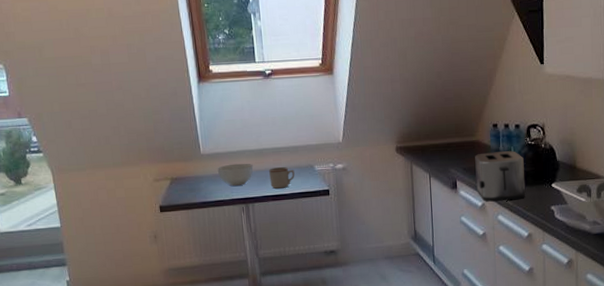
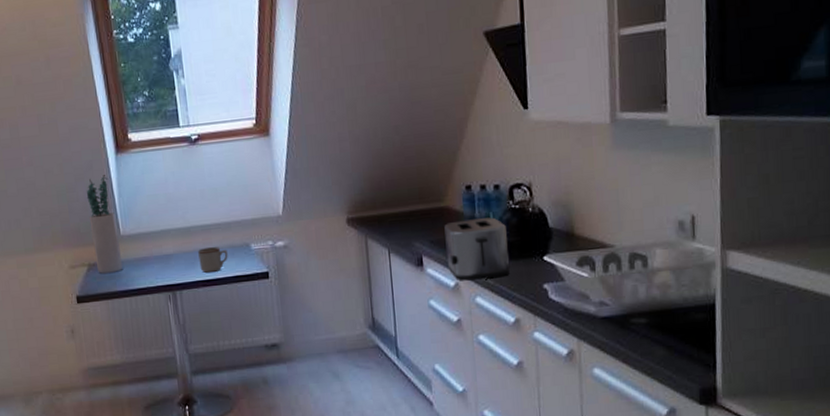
vase: none [170,101,203,188] -> present [86,175,123,275]
bowl: present [217,163,253,187] -> none [139,244,180,272]

